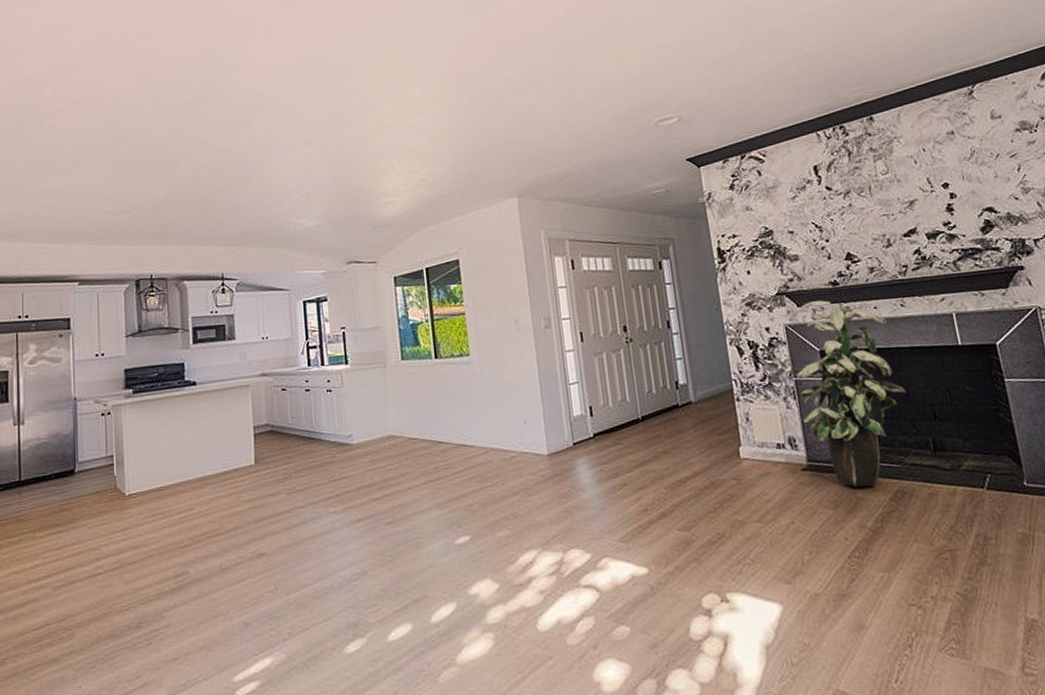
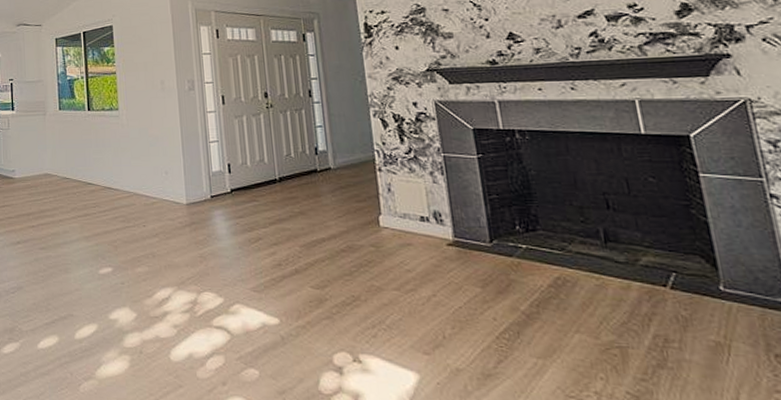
indoor plant: present [788,300,906,488] -> none [436,78,573,270]

